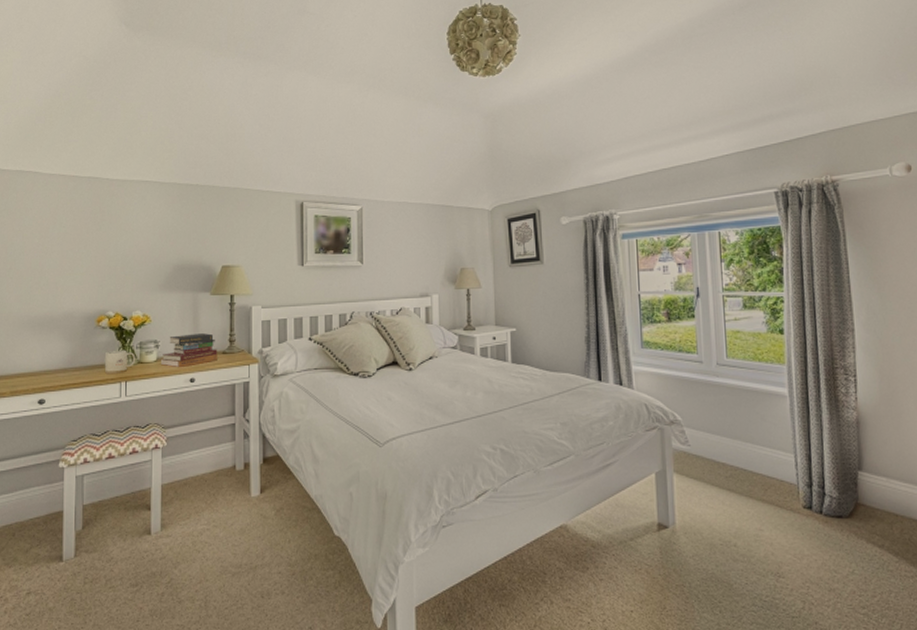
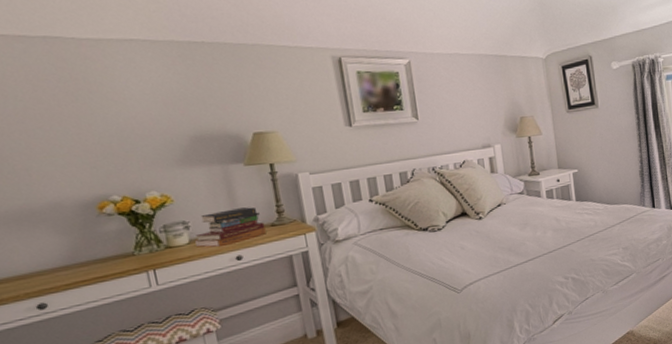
mug: present [104,349,136,375] -> none [118,235,163,266]

